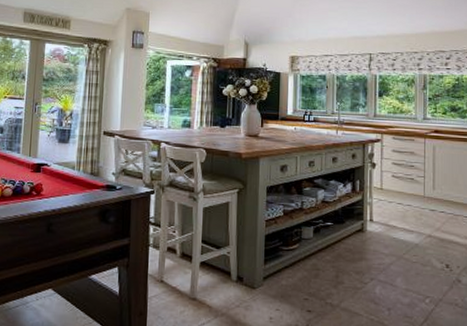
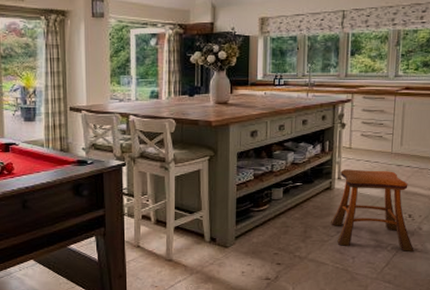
stool: none [363,211,454,306] -> present [330,169,414,251]

